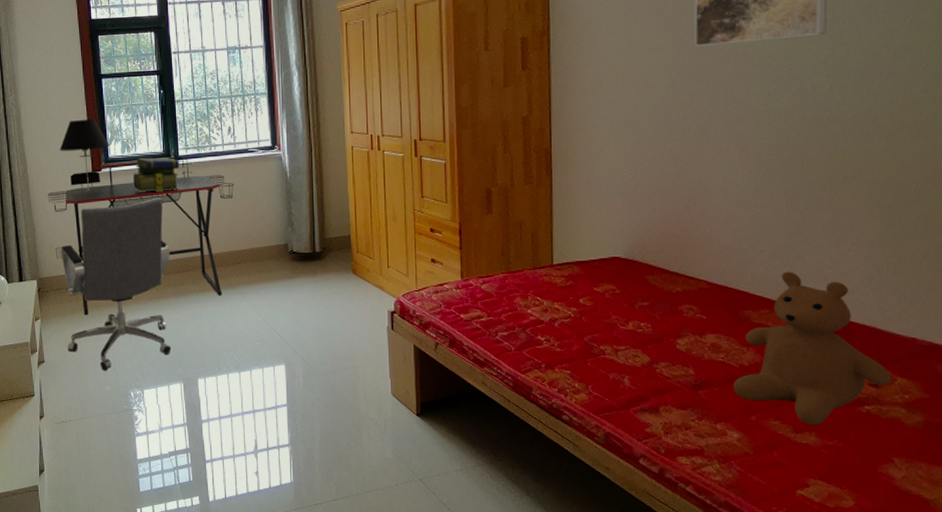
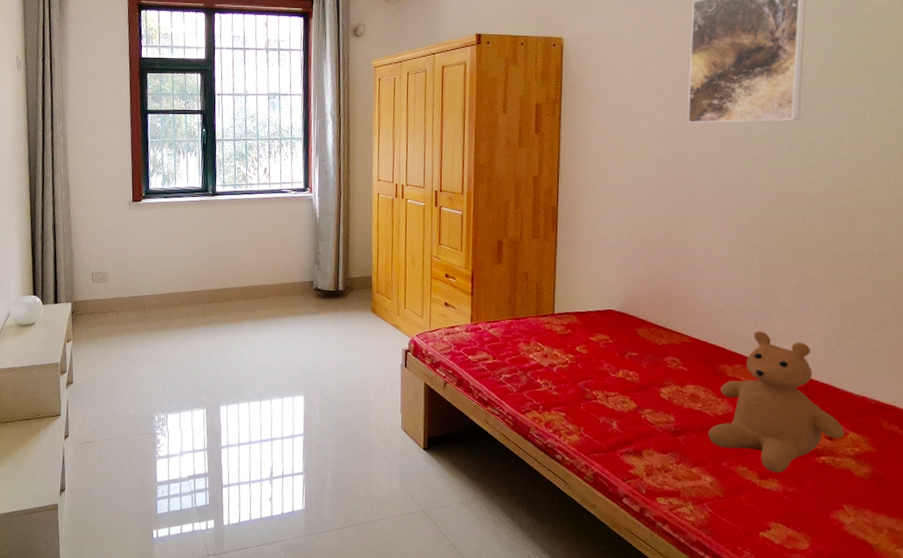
desk: present [47,158,235,316] -> none [88,193,267,340]
table lamp: present [59,118,110,193] -> none [102,151,152,222]
office chair: present [60,197,172,371] -> none [96,230,202,394]
stack of books: present [133,158,180,193] -> none [171,192,217,226]

